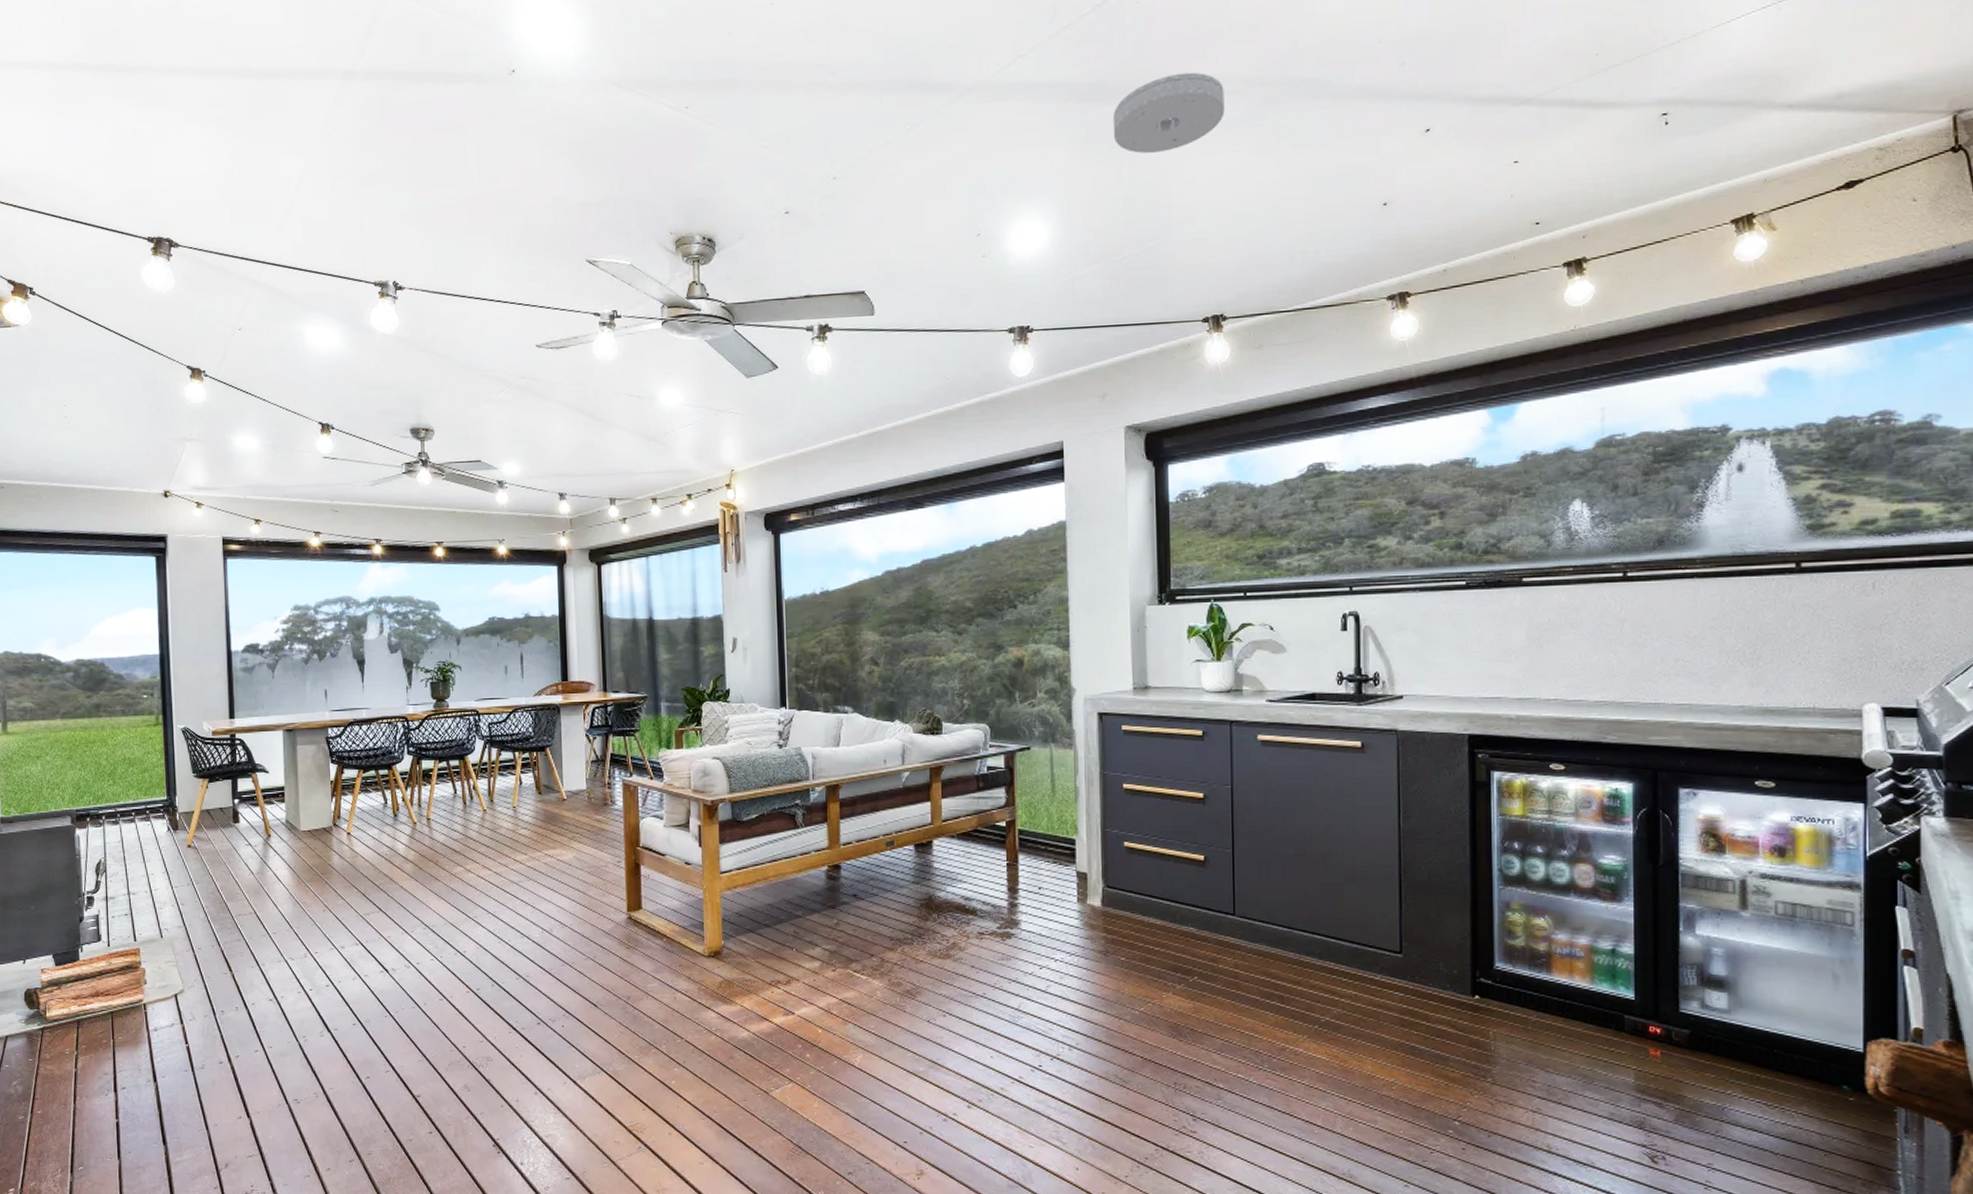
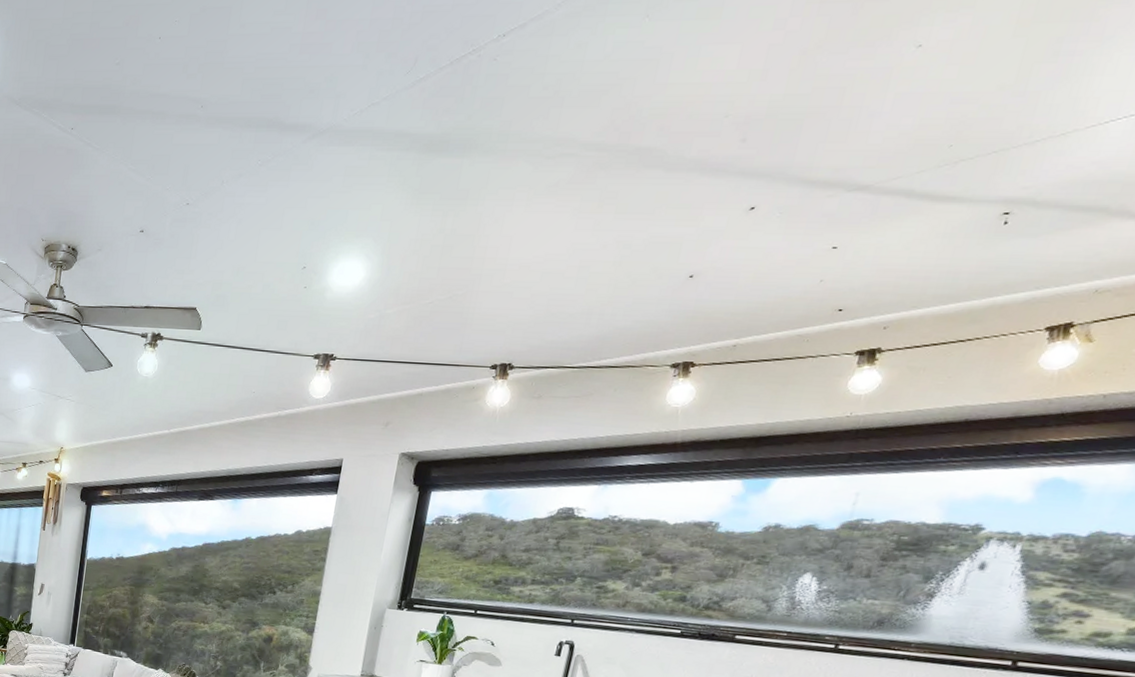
smoke detector: present [1112,72,1225,154] -> none [444,132,560,207]

